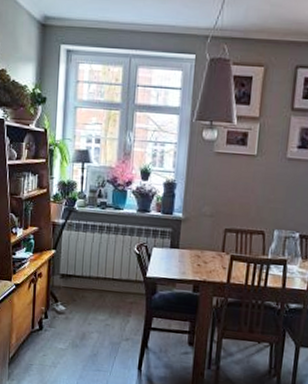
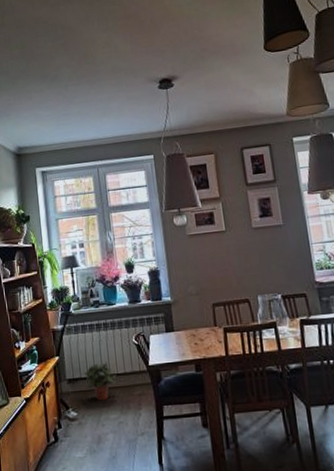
potted plant: none [77,264,112,302] -> present [83,361,117,401]

